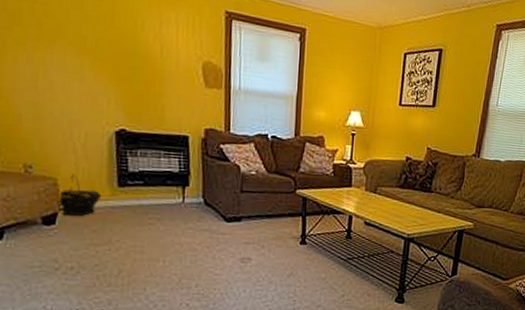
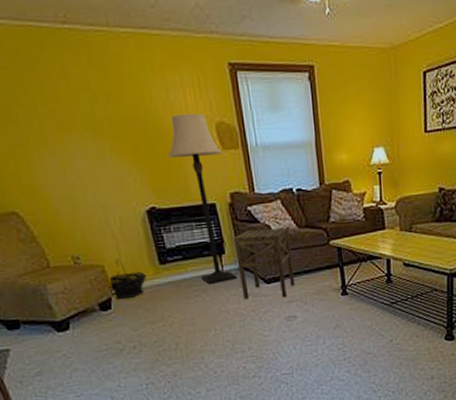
lamp: none [148,47,205,214] -> present [167,113,237,284]
side table: none [199,167,258,239] -> present [233,228,295,299]

